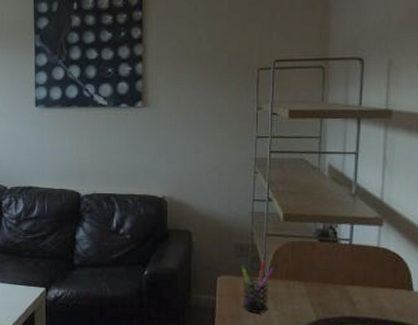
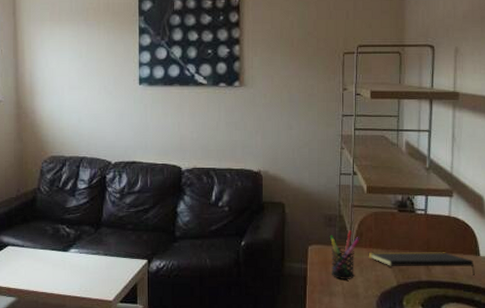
notepad: none [284,284,407,312] -> present [368,251,475,275]

